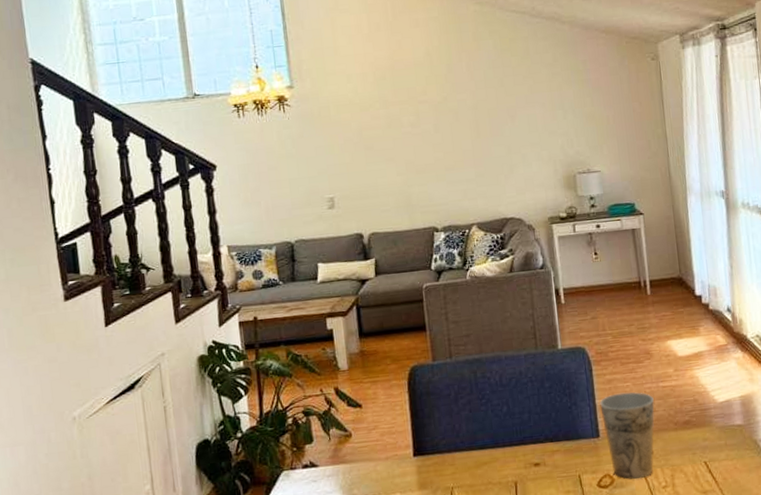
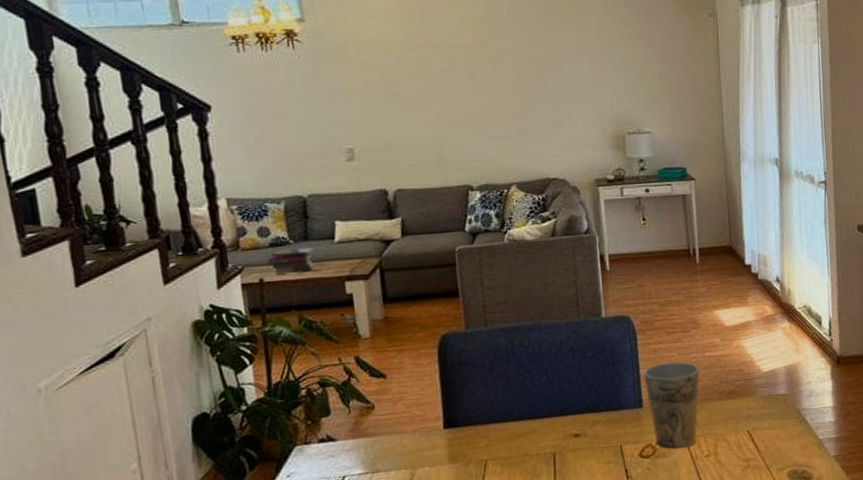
books: none [261,288,299,312] -> present [267,248,313,274]

